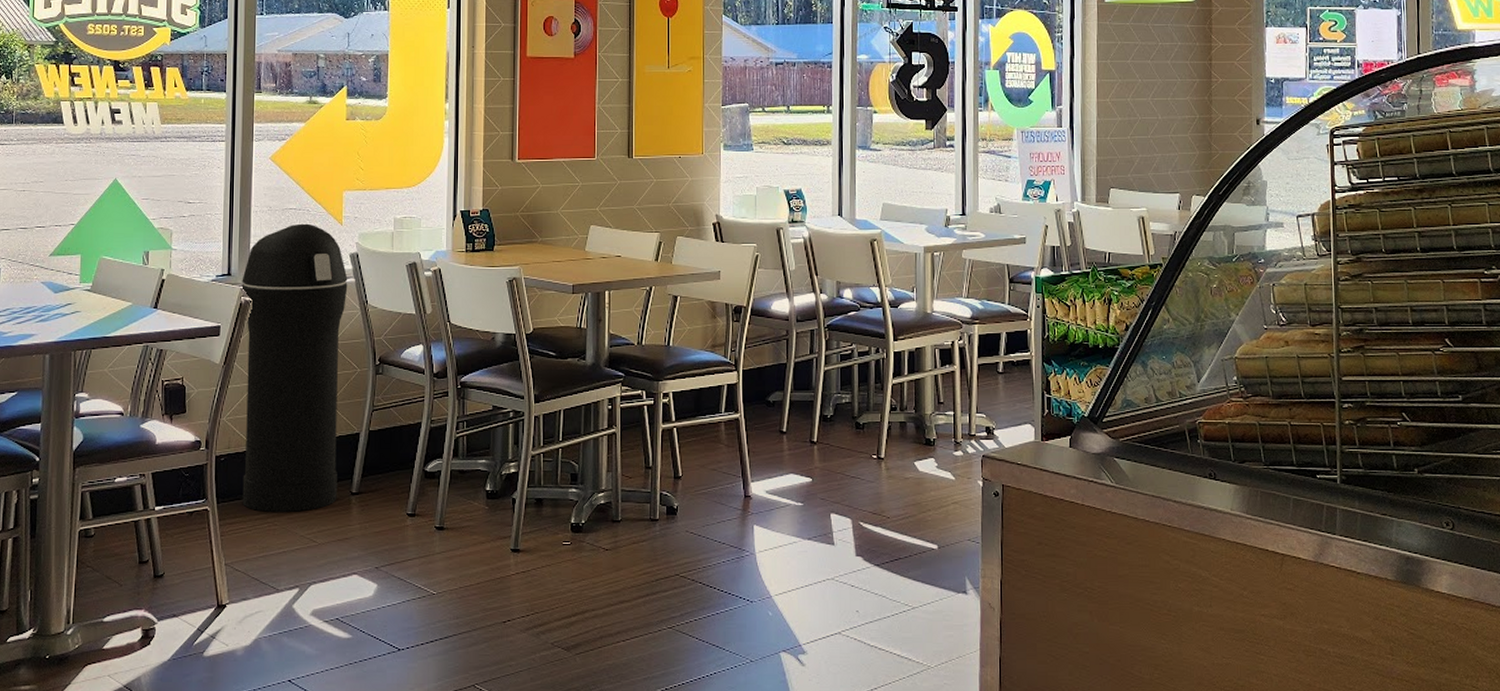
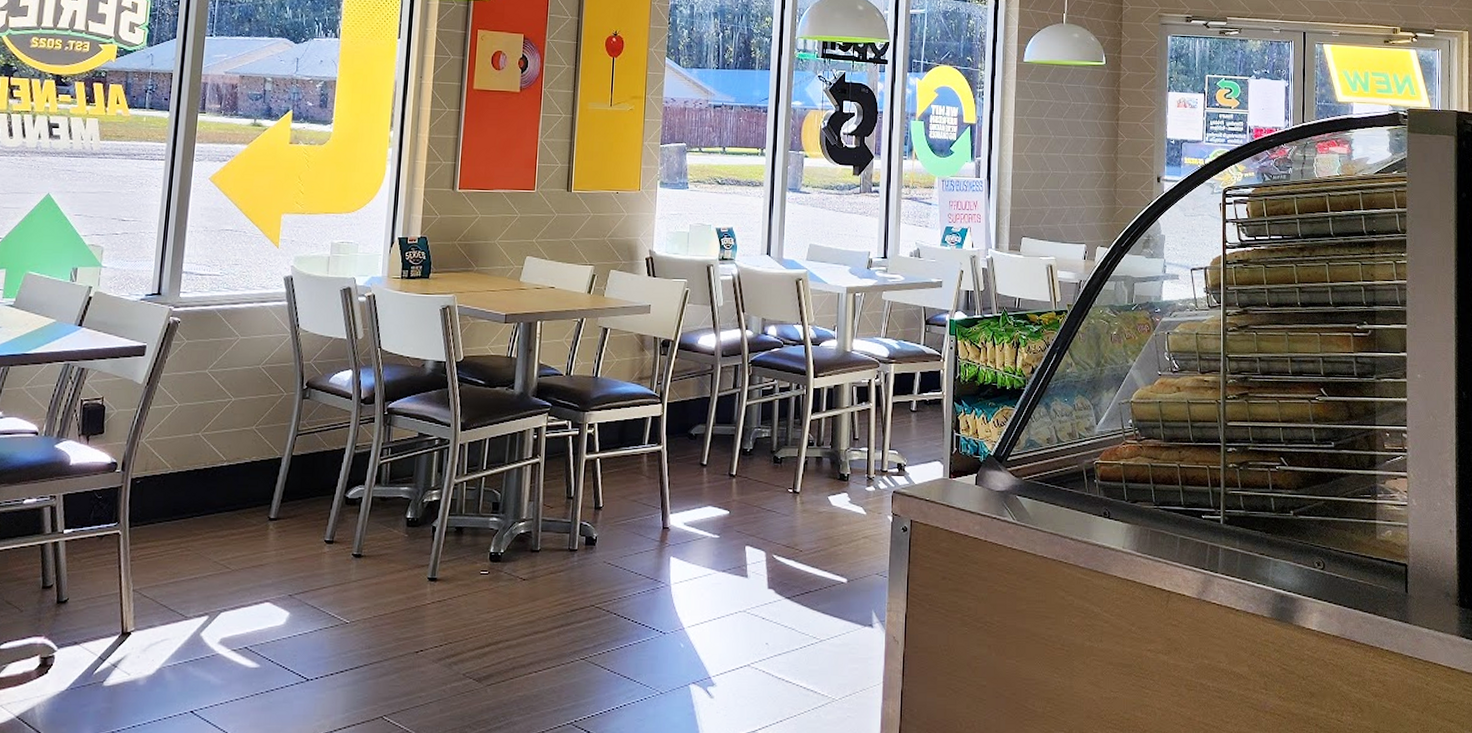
trash can: present [241,223,348,512] -> none [155,245,281,537]

